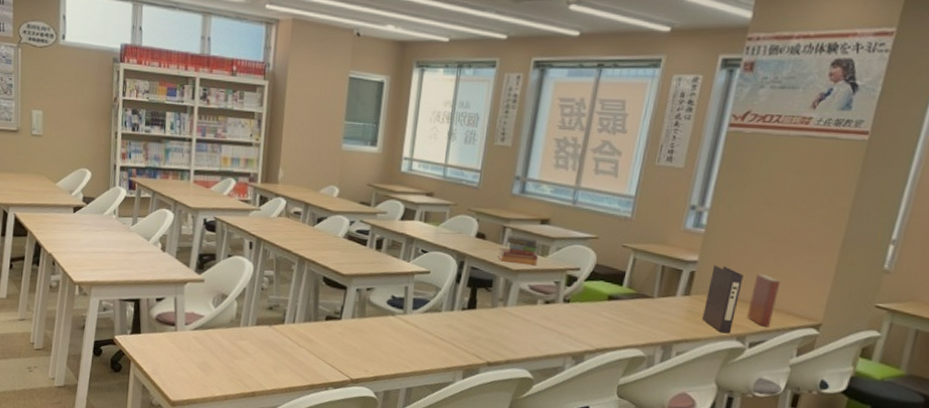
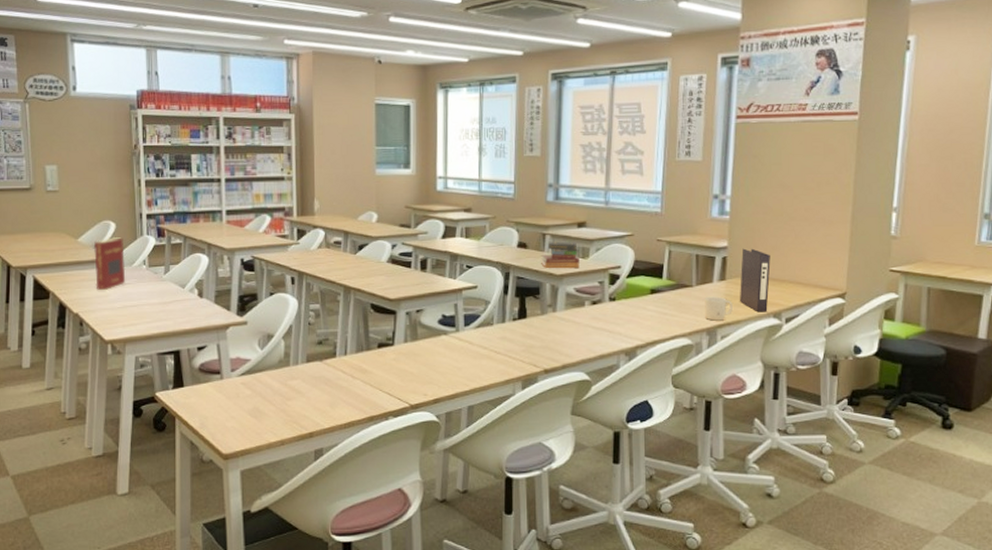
book: none [69,185,98,234] -> present [93,237,126,290]
mug: none [662,310,694,337] -> present [705,296,733,321]
book: present [747,274,781,327] -> none [779,253,805,302]

